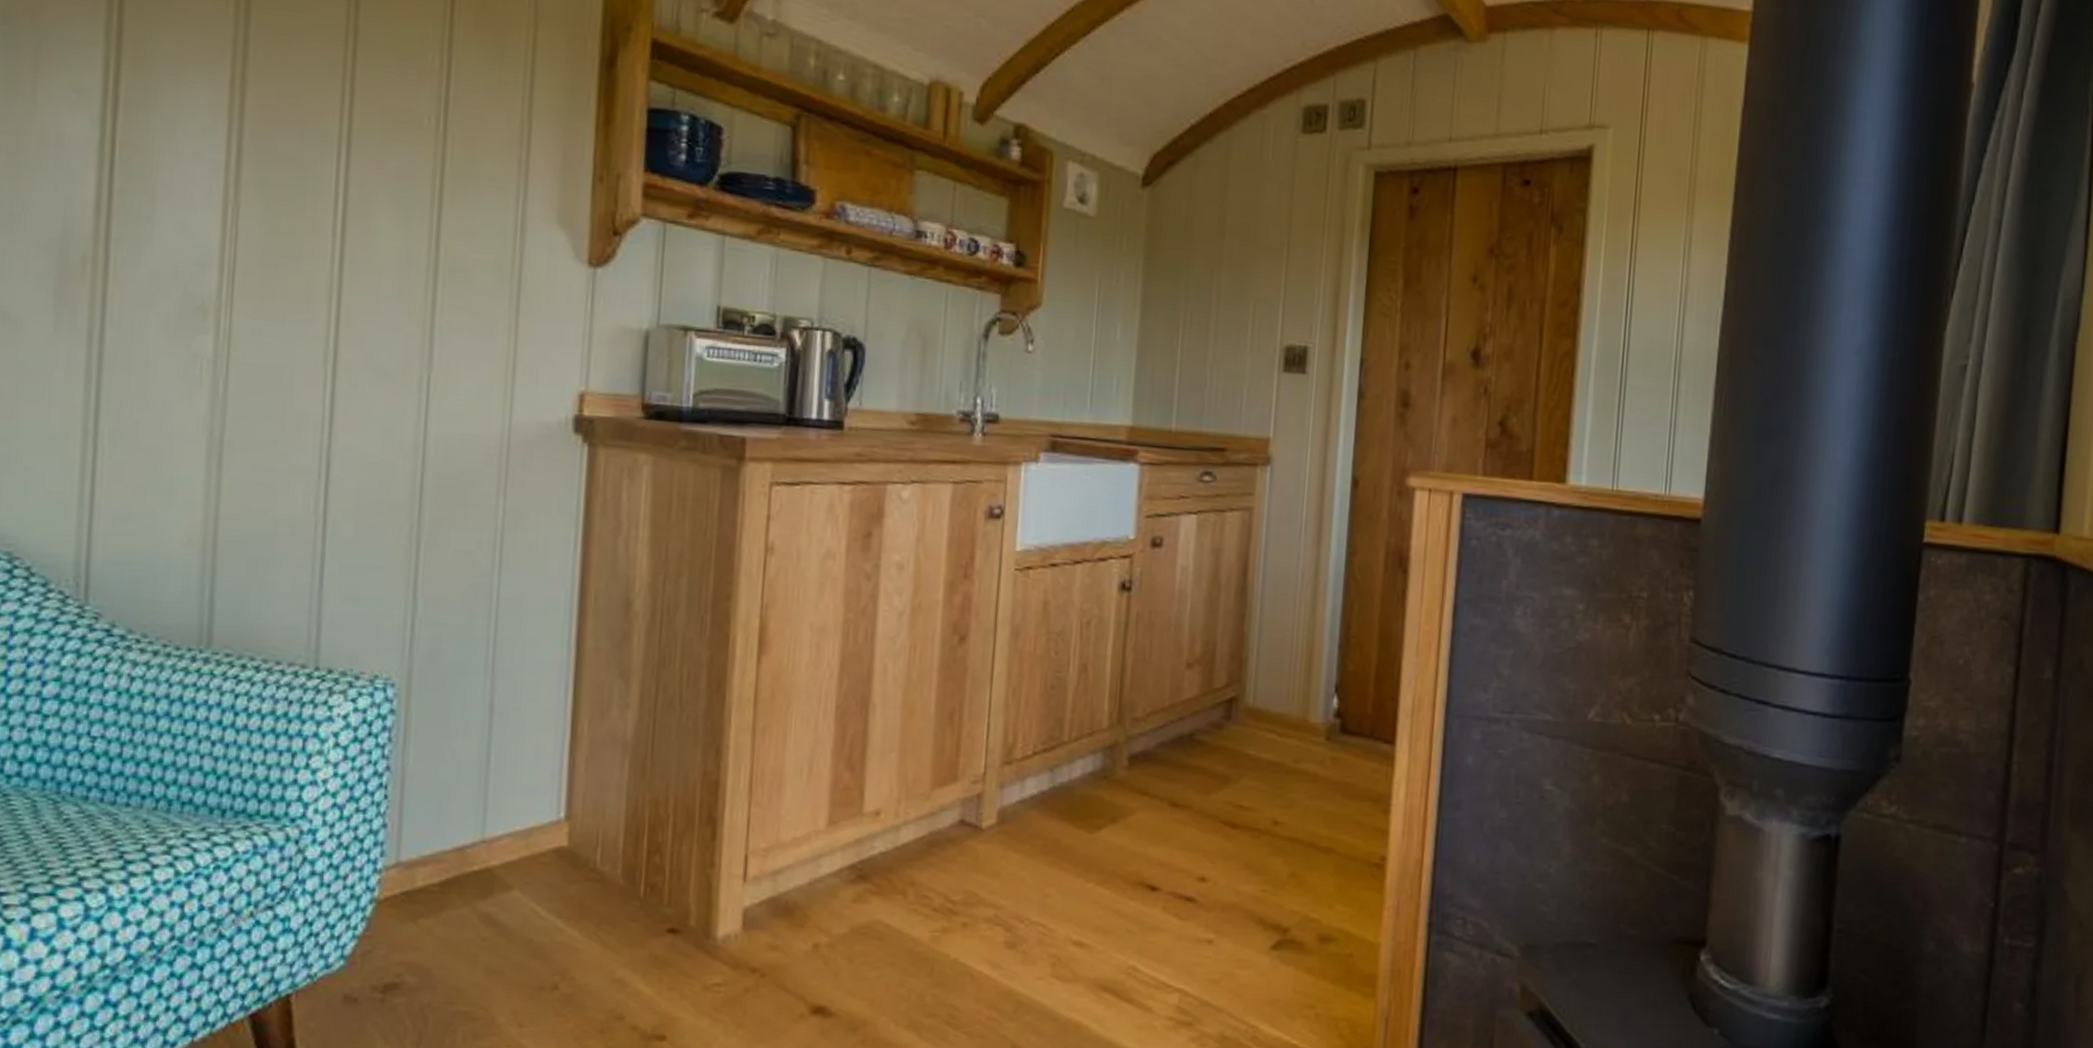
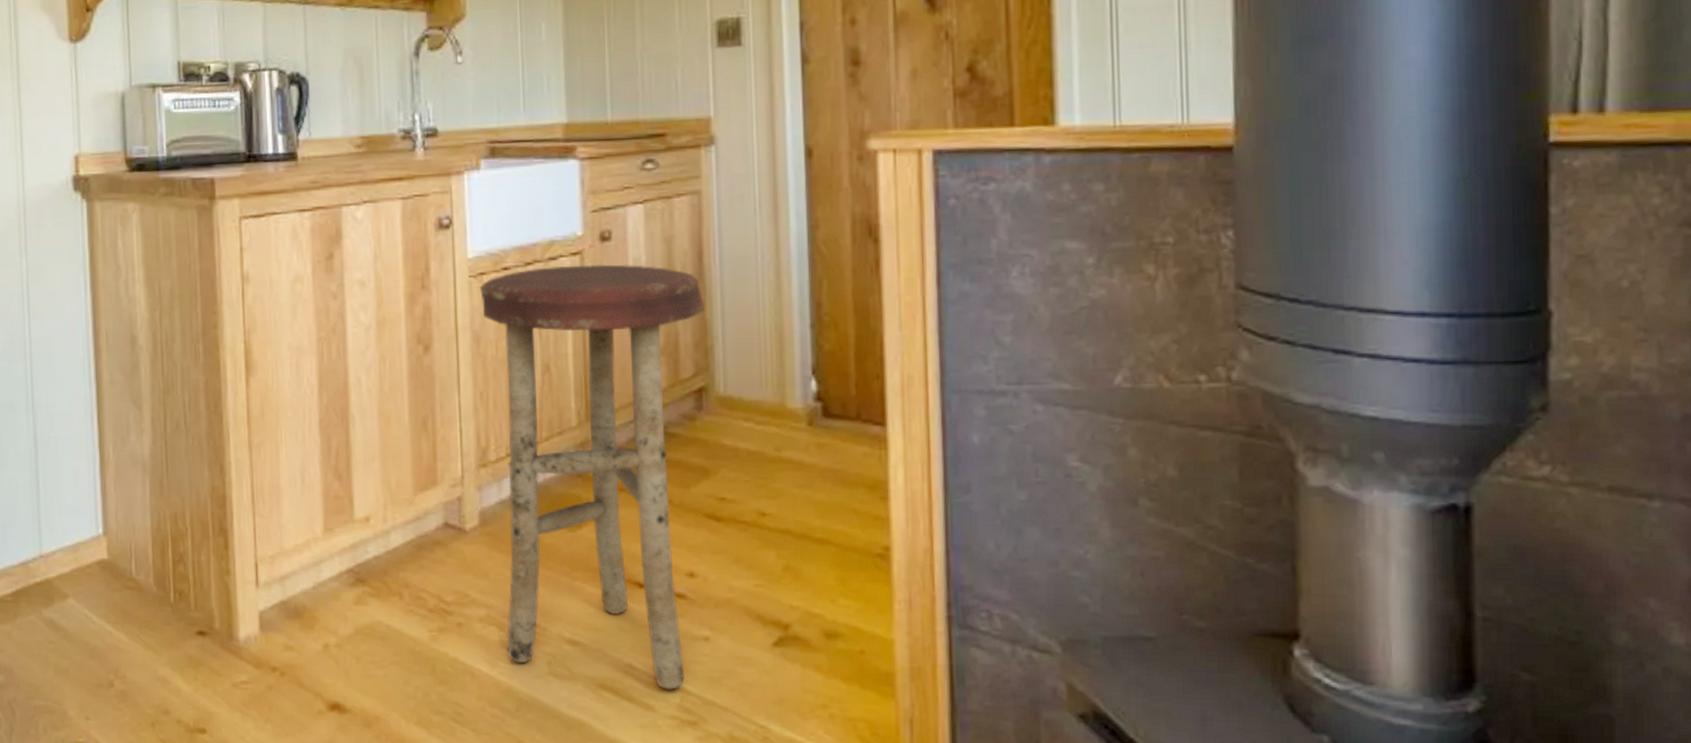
stool: none [1011,567,1245,991] -> present [479,264,706,690]

